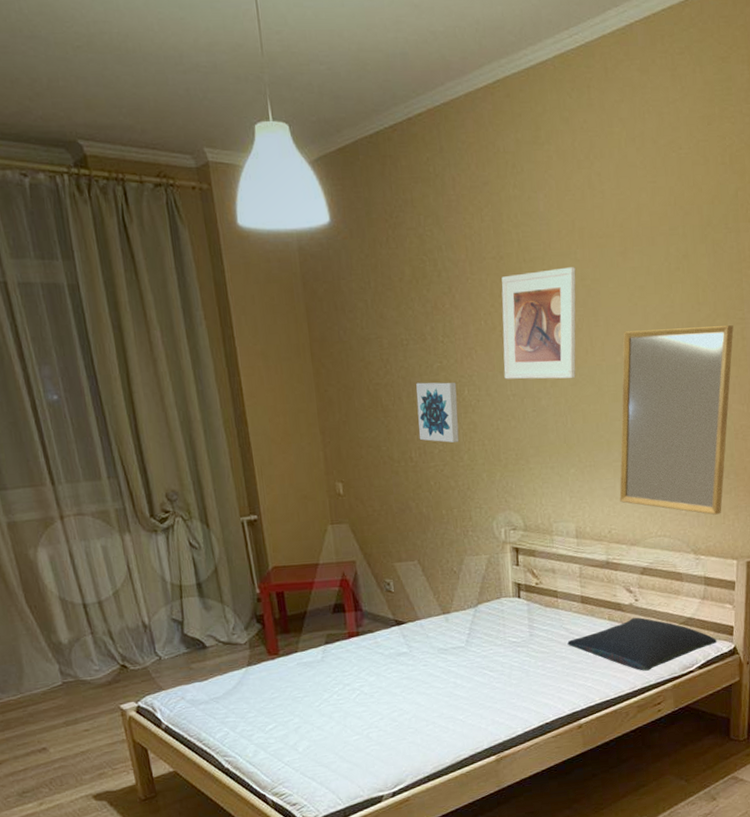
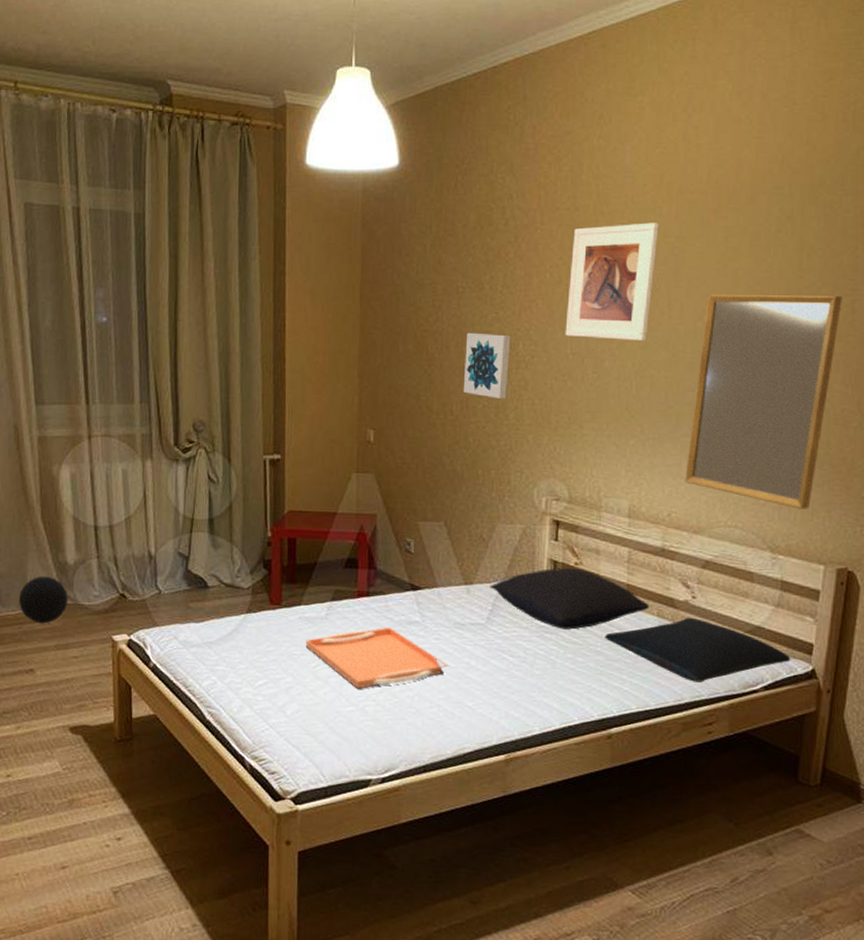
ball: none [17,657,70,704] -> present [19,576,68,624]
serving tray: none [306,660,437,719] -> present [305,627,448,689]
pillow: none [465,587,602,642] -> present [490,568,650,630]

